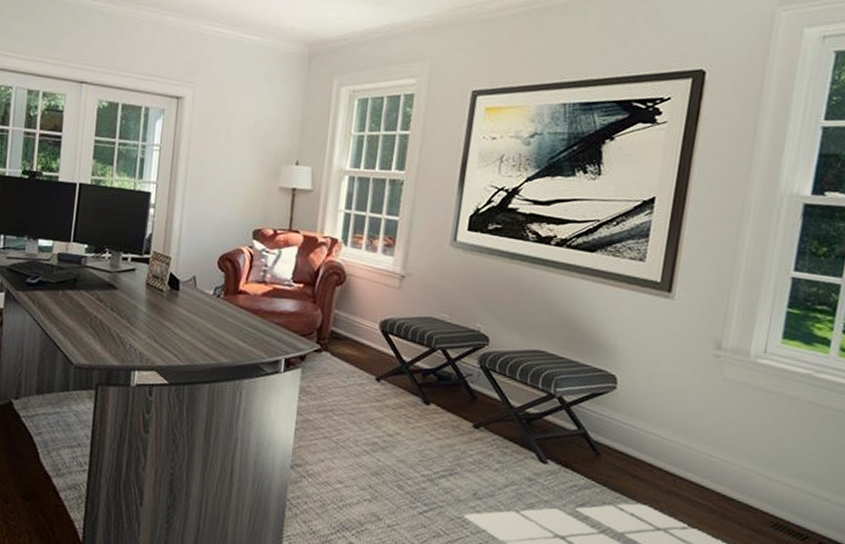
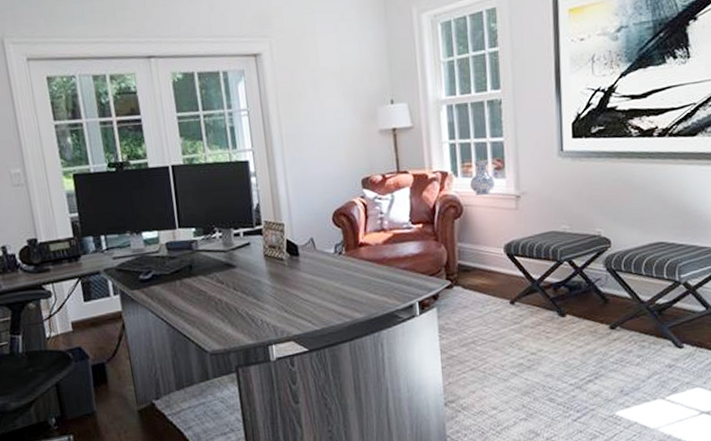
vase: none [357,234,382,269] -> present [469,160,495,196]

